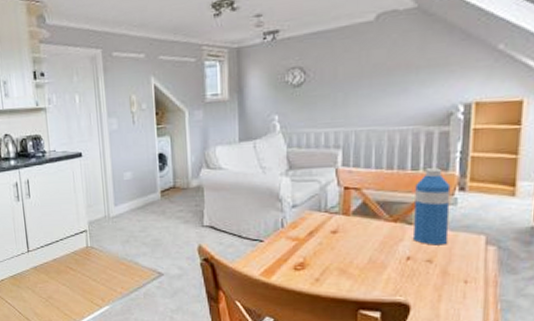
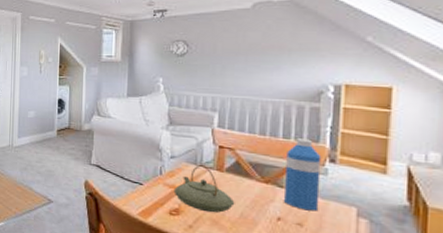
teapot: none [297,211,363,262] -> present [173,165,235,213]

